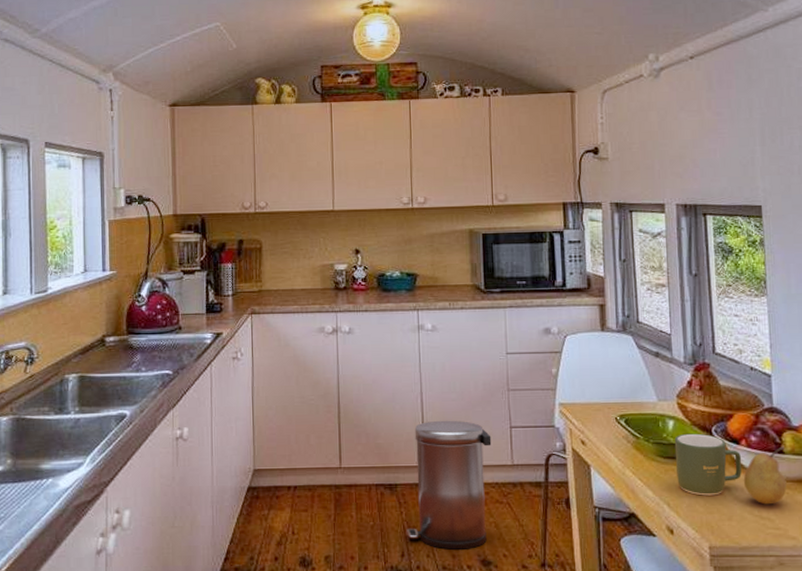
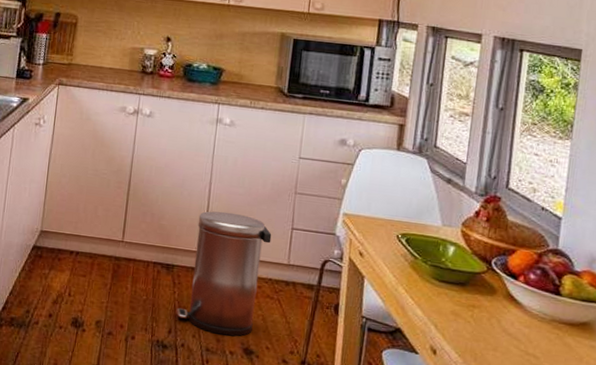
mug: present [674,433,742,496] -> none [448,261,517,325]
fruit: present [743,446,787,505] -> none [514,288,563,342]

